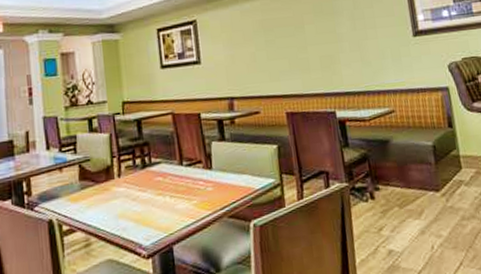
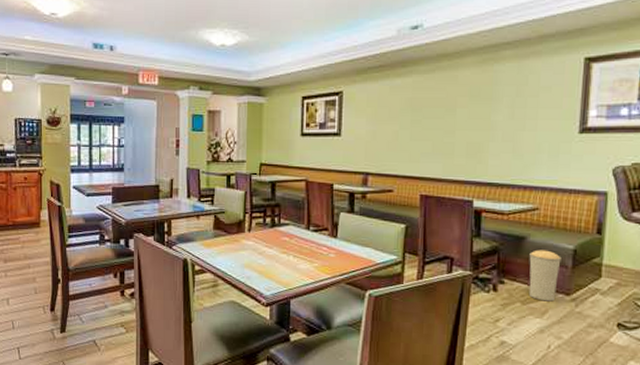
trash can: none [395,149,428,202] -> present [528,250,561,302]

